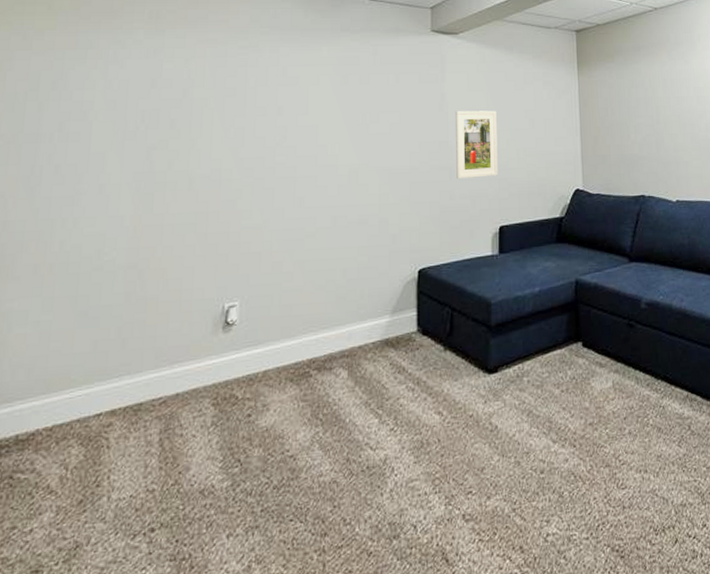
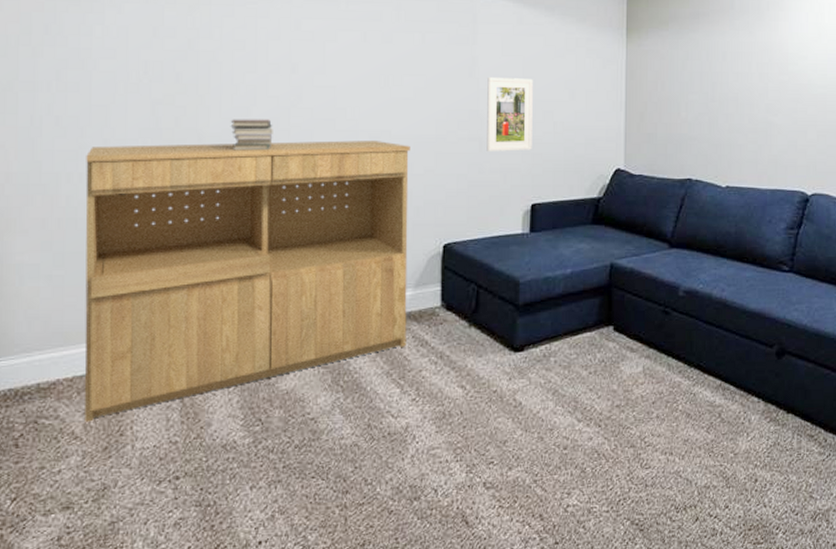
bookcase: none [61,174,386,474] -> present [84,140,410,422]
book stack: none [219,158,259,190] -> present [230,119,273,151]

